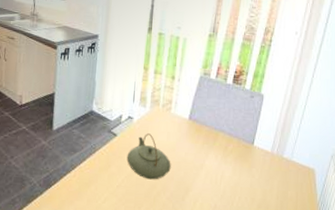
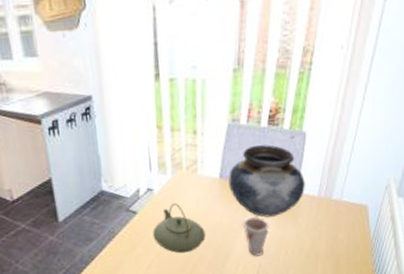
vase: none [196,98,261,163] -> present [229,144,305,218]
cup: none [203,158,228,197] -> present [242,216,271,256]

